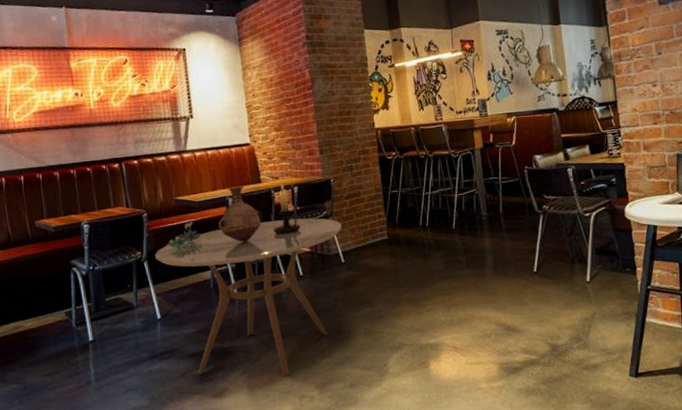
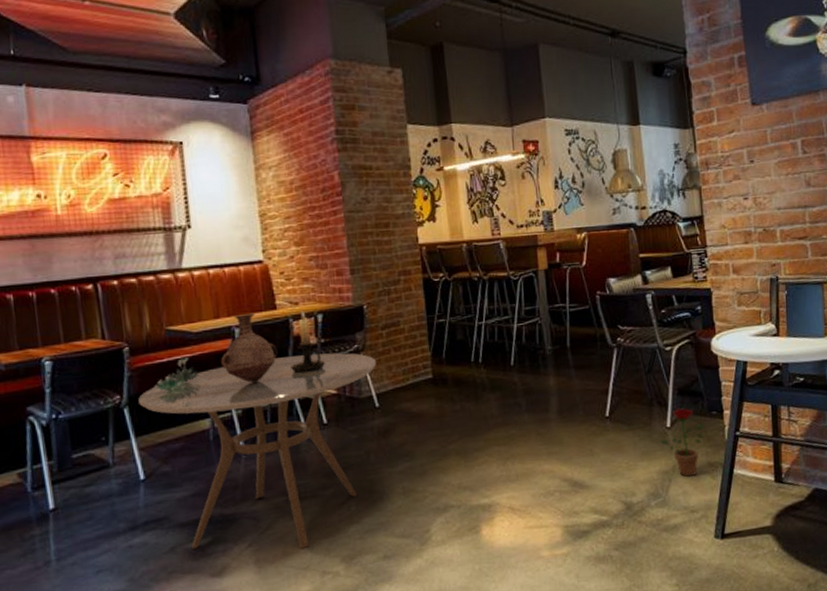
decorative plant: none [581,265,620,324] -> present [660,408,704,477]

